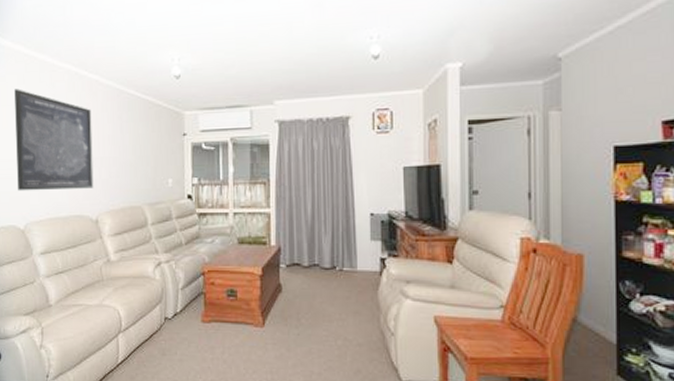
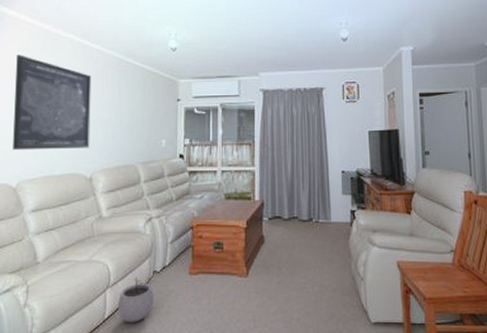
plant pot: none [131,323,166,368] -> present [118,277,154,323]

